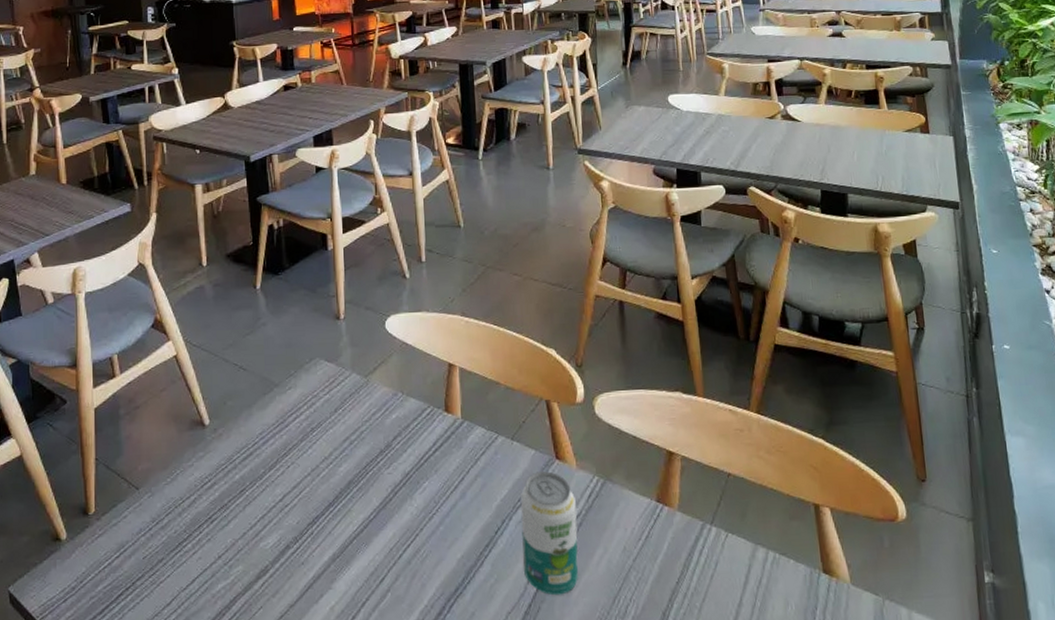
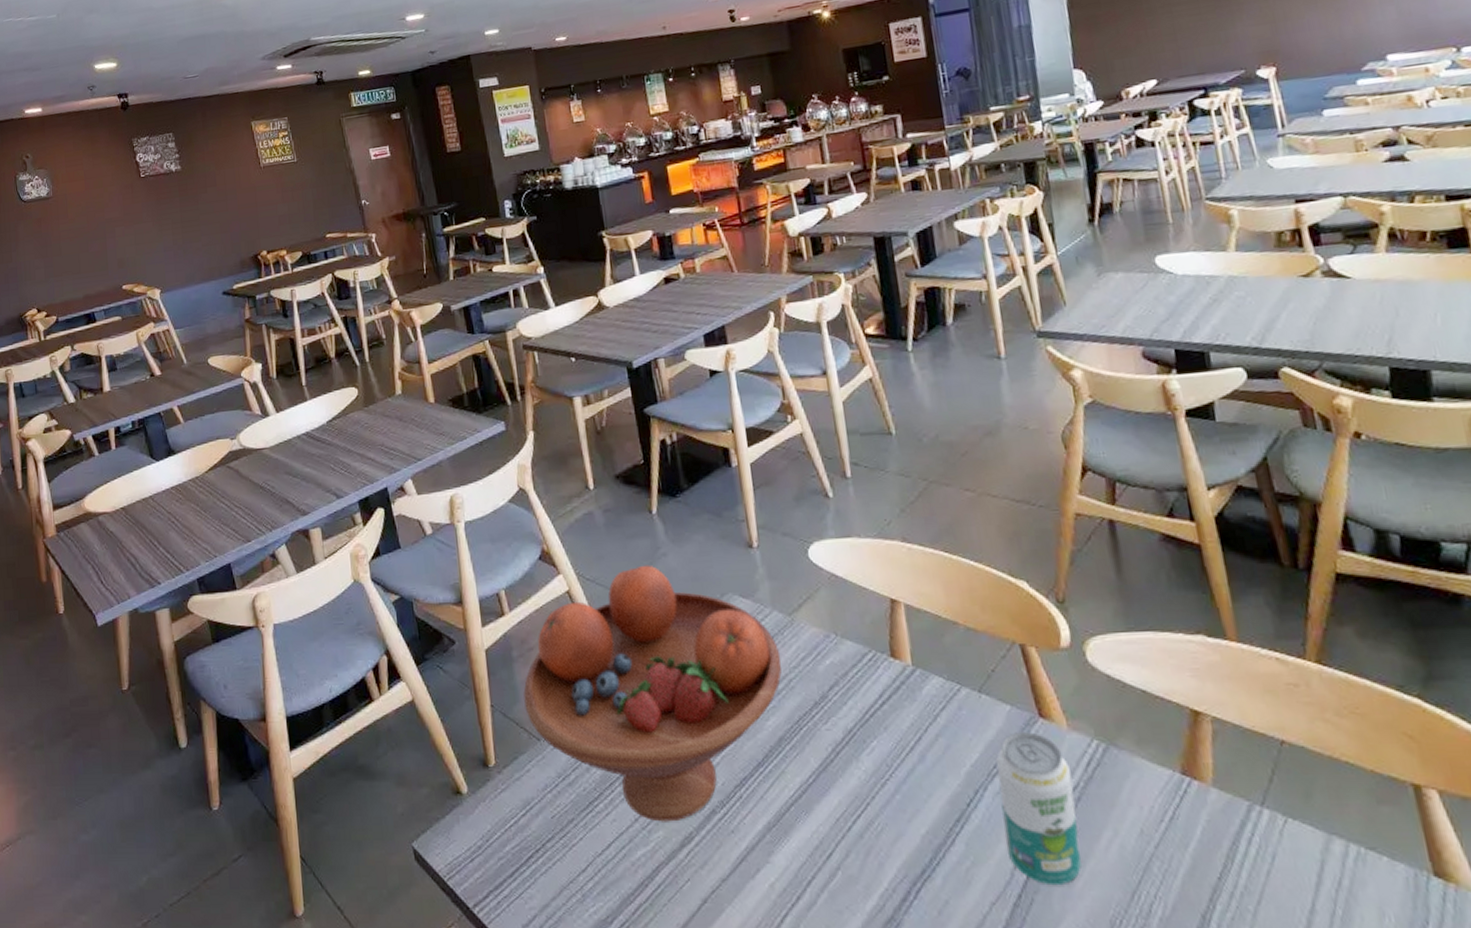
fruit bowl: none [127,333,356,558] -> present [523,565,782,822]

